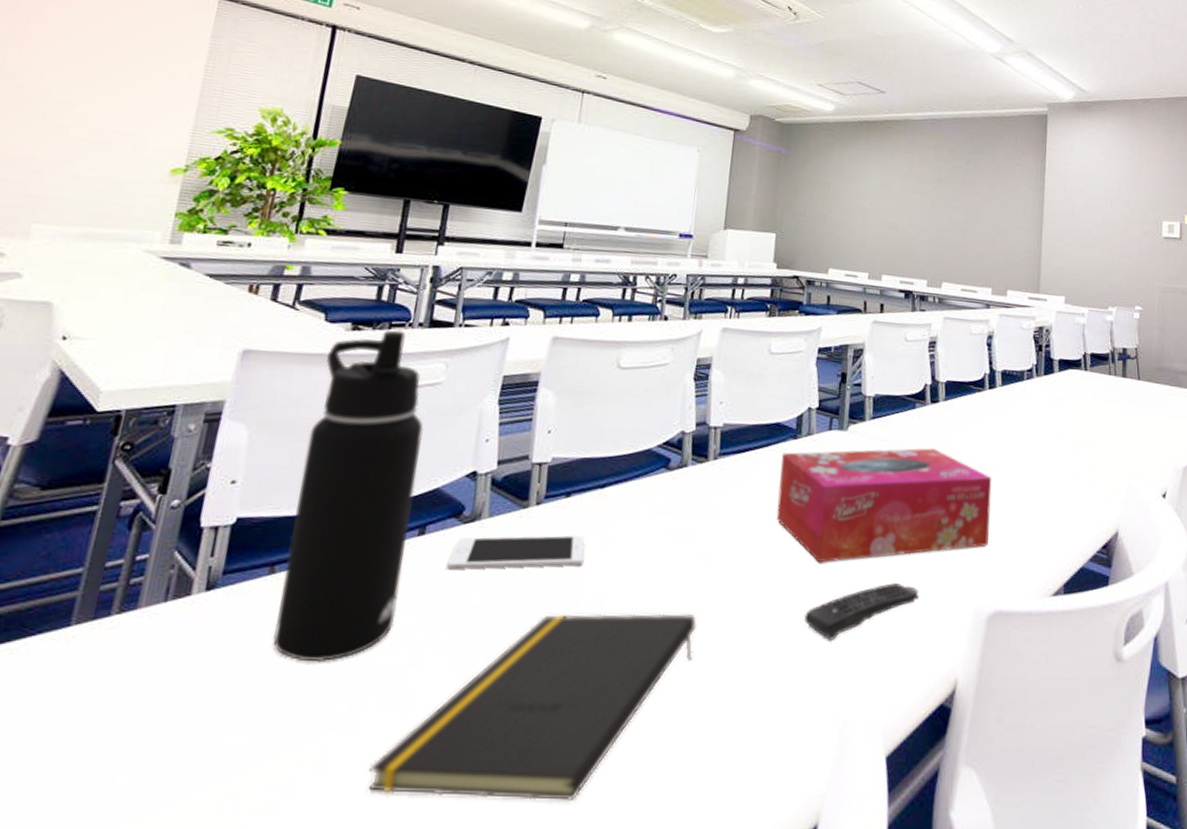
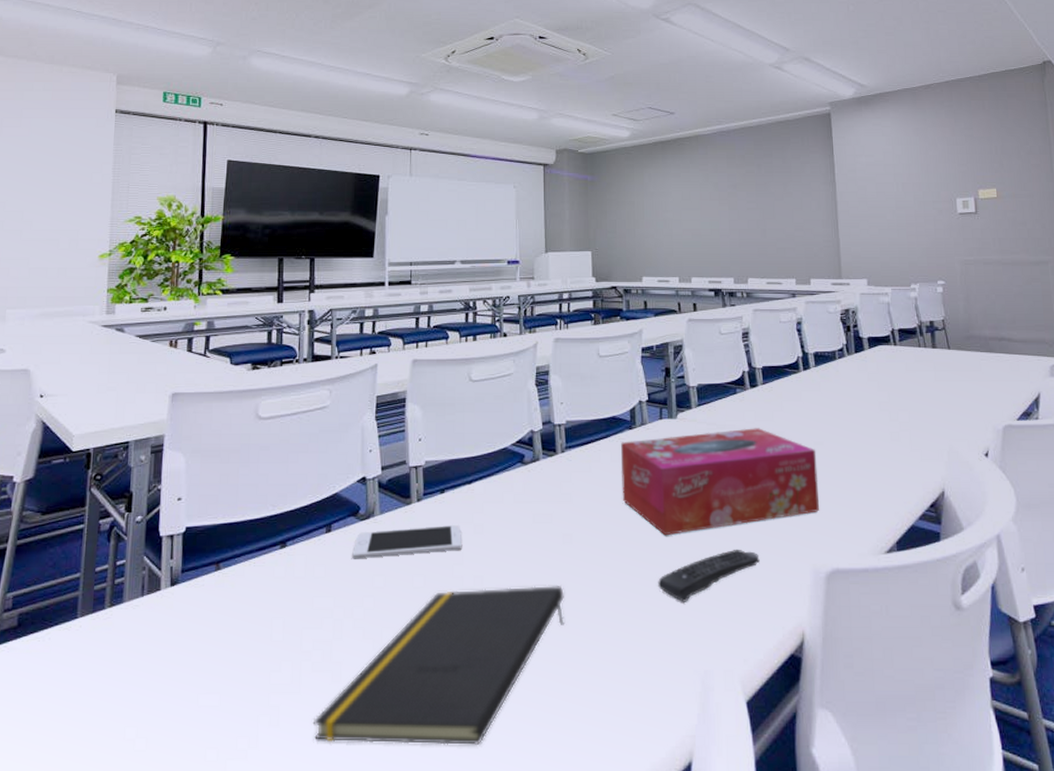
water bottle: present [273,329,423,663] -> none [226,366,319,639]

